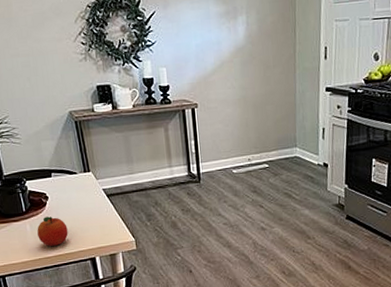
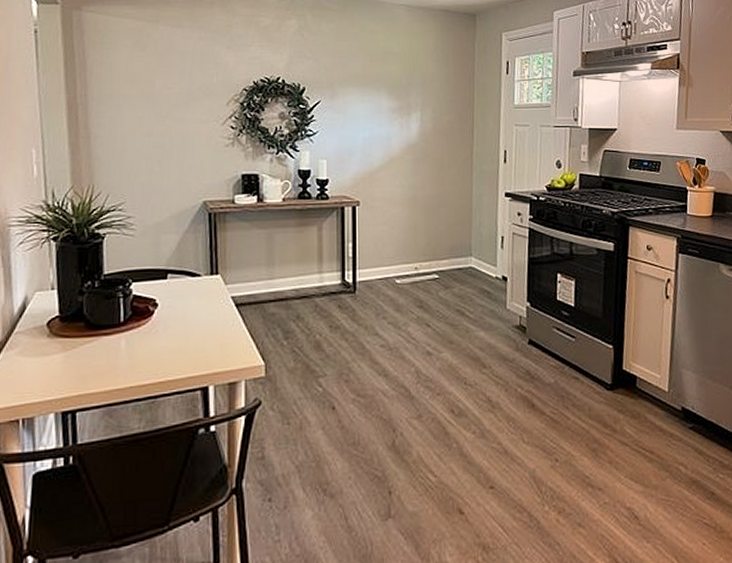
fruit: present [37,216,68,246] -> none [134,329,177,370]

